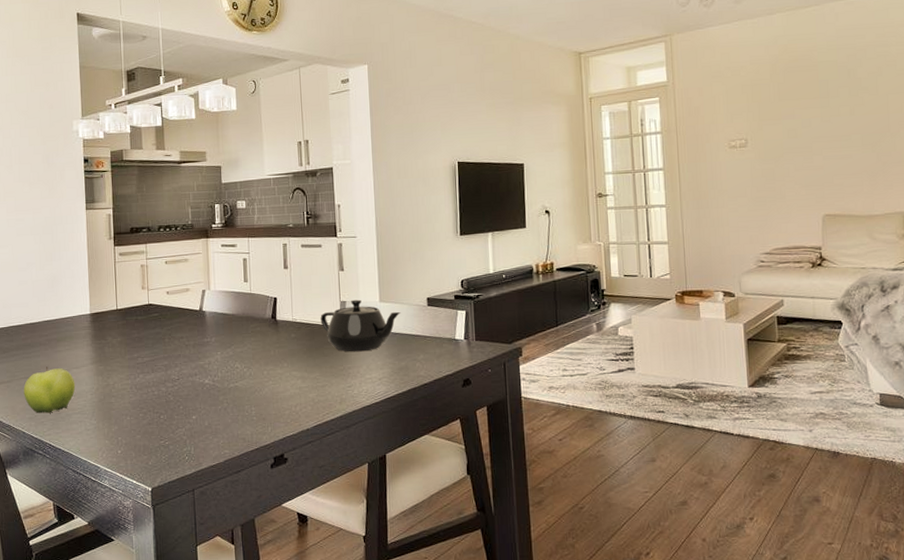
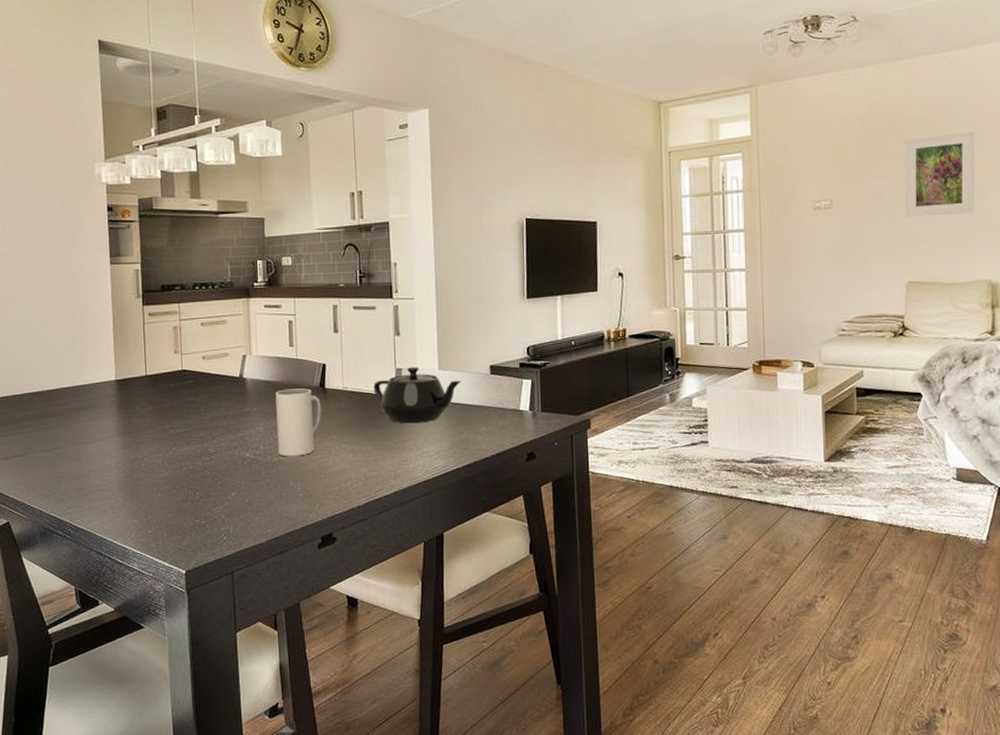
fruit: present [23,366,76,414] -> none [40,438,100,490]
mug: none [231,320,273,383] -> present [275,388,321,457]
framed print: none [815,71,887,153] -> present [904,131,975,217]

